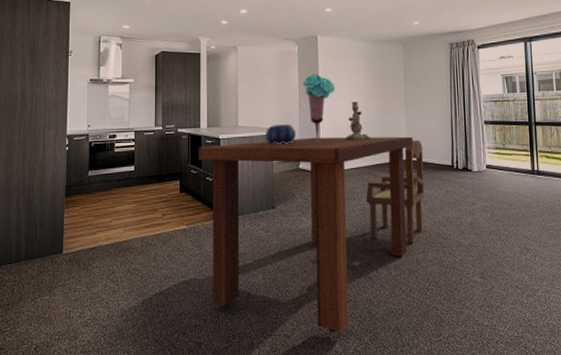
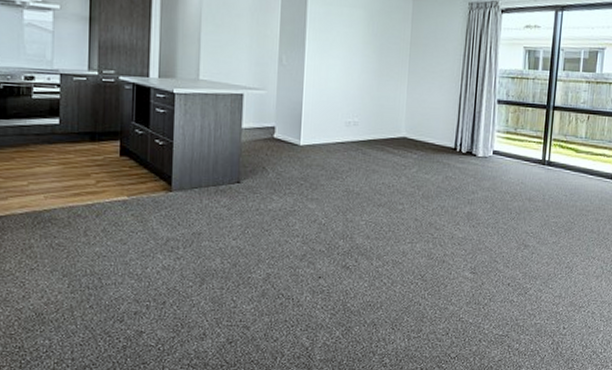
dining table: present [198,136,414,332] -> none [145,100,414,325]
decorative bowl: present [266,124,297,144] -> none [234,81,273,107]
bouquet: present [303,74,335,142] -> none [285,23,325,108]
candlestick: present [345,101,371,140] -> none [332,62,364,110]
dining chair: present [365,140,425,243] -> none [351,115,424,232]

